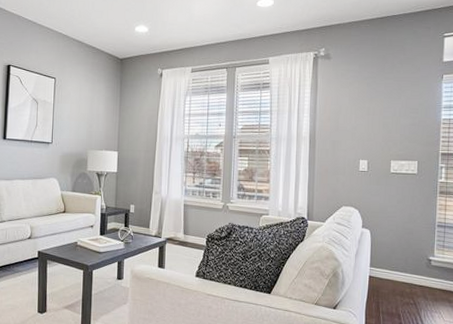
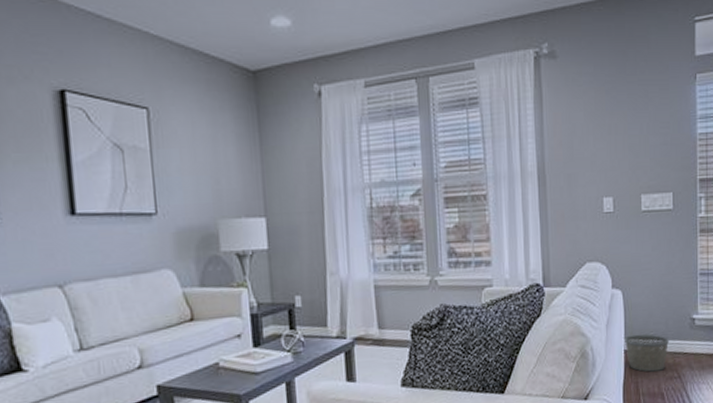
basket: none [369,265,408,297] -> present [623,334,670,372]

